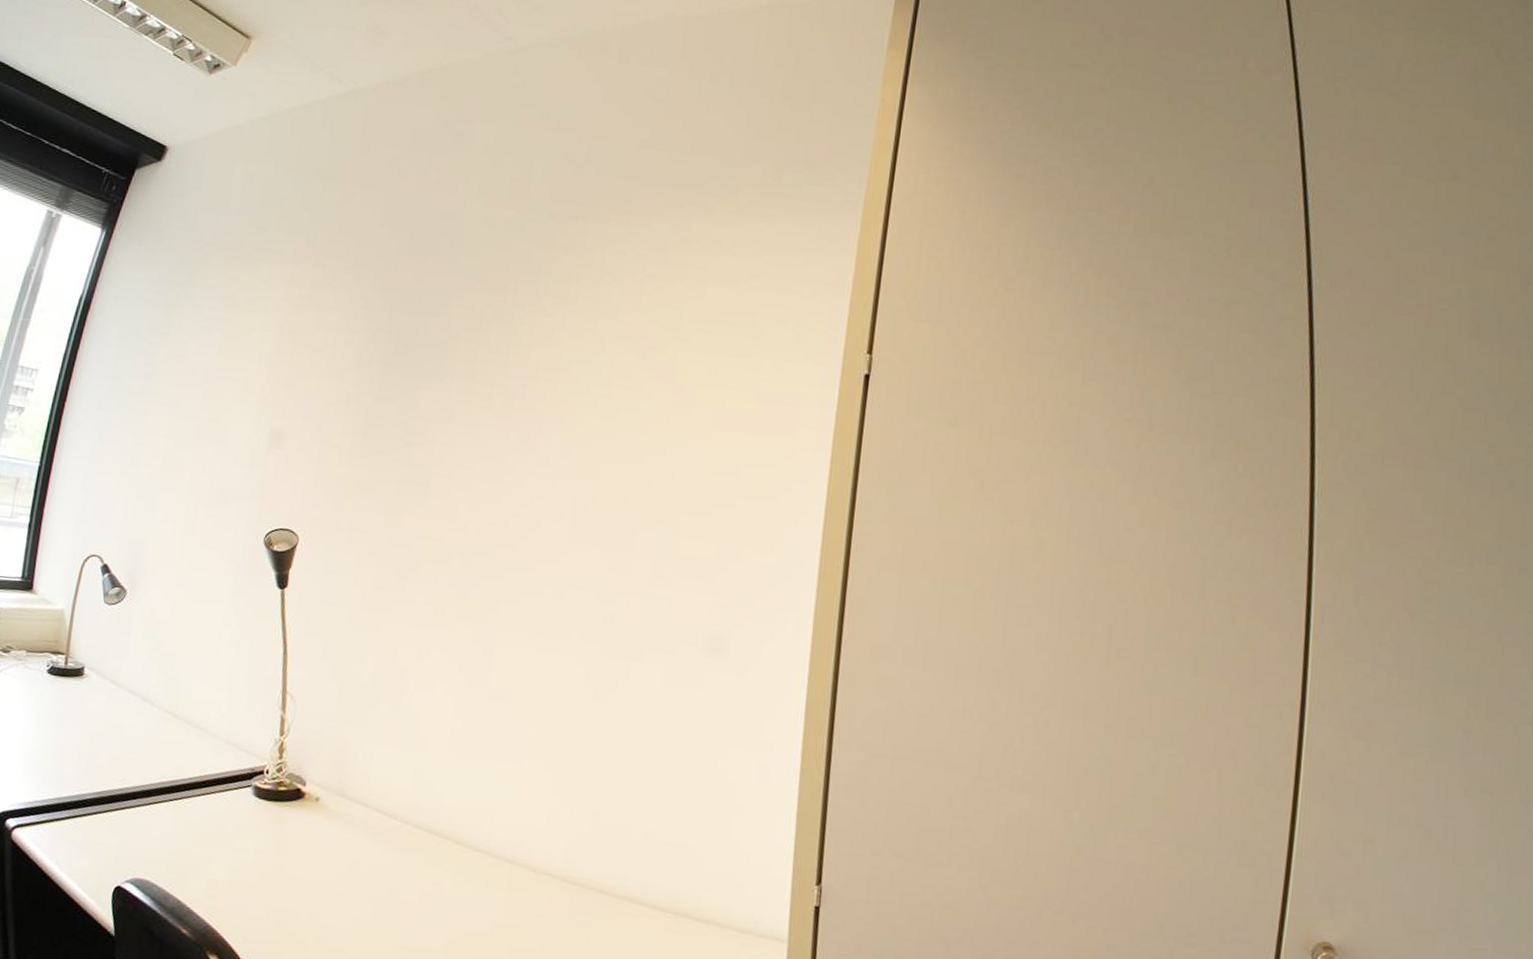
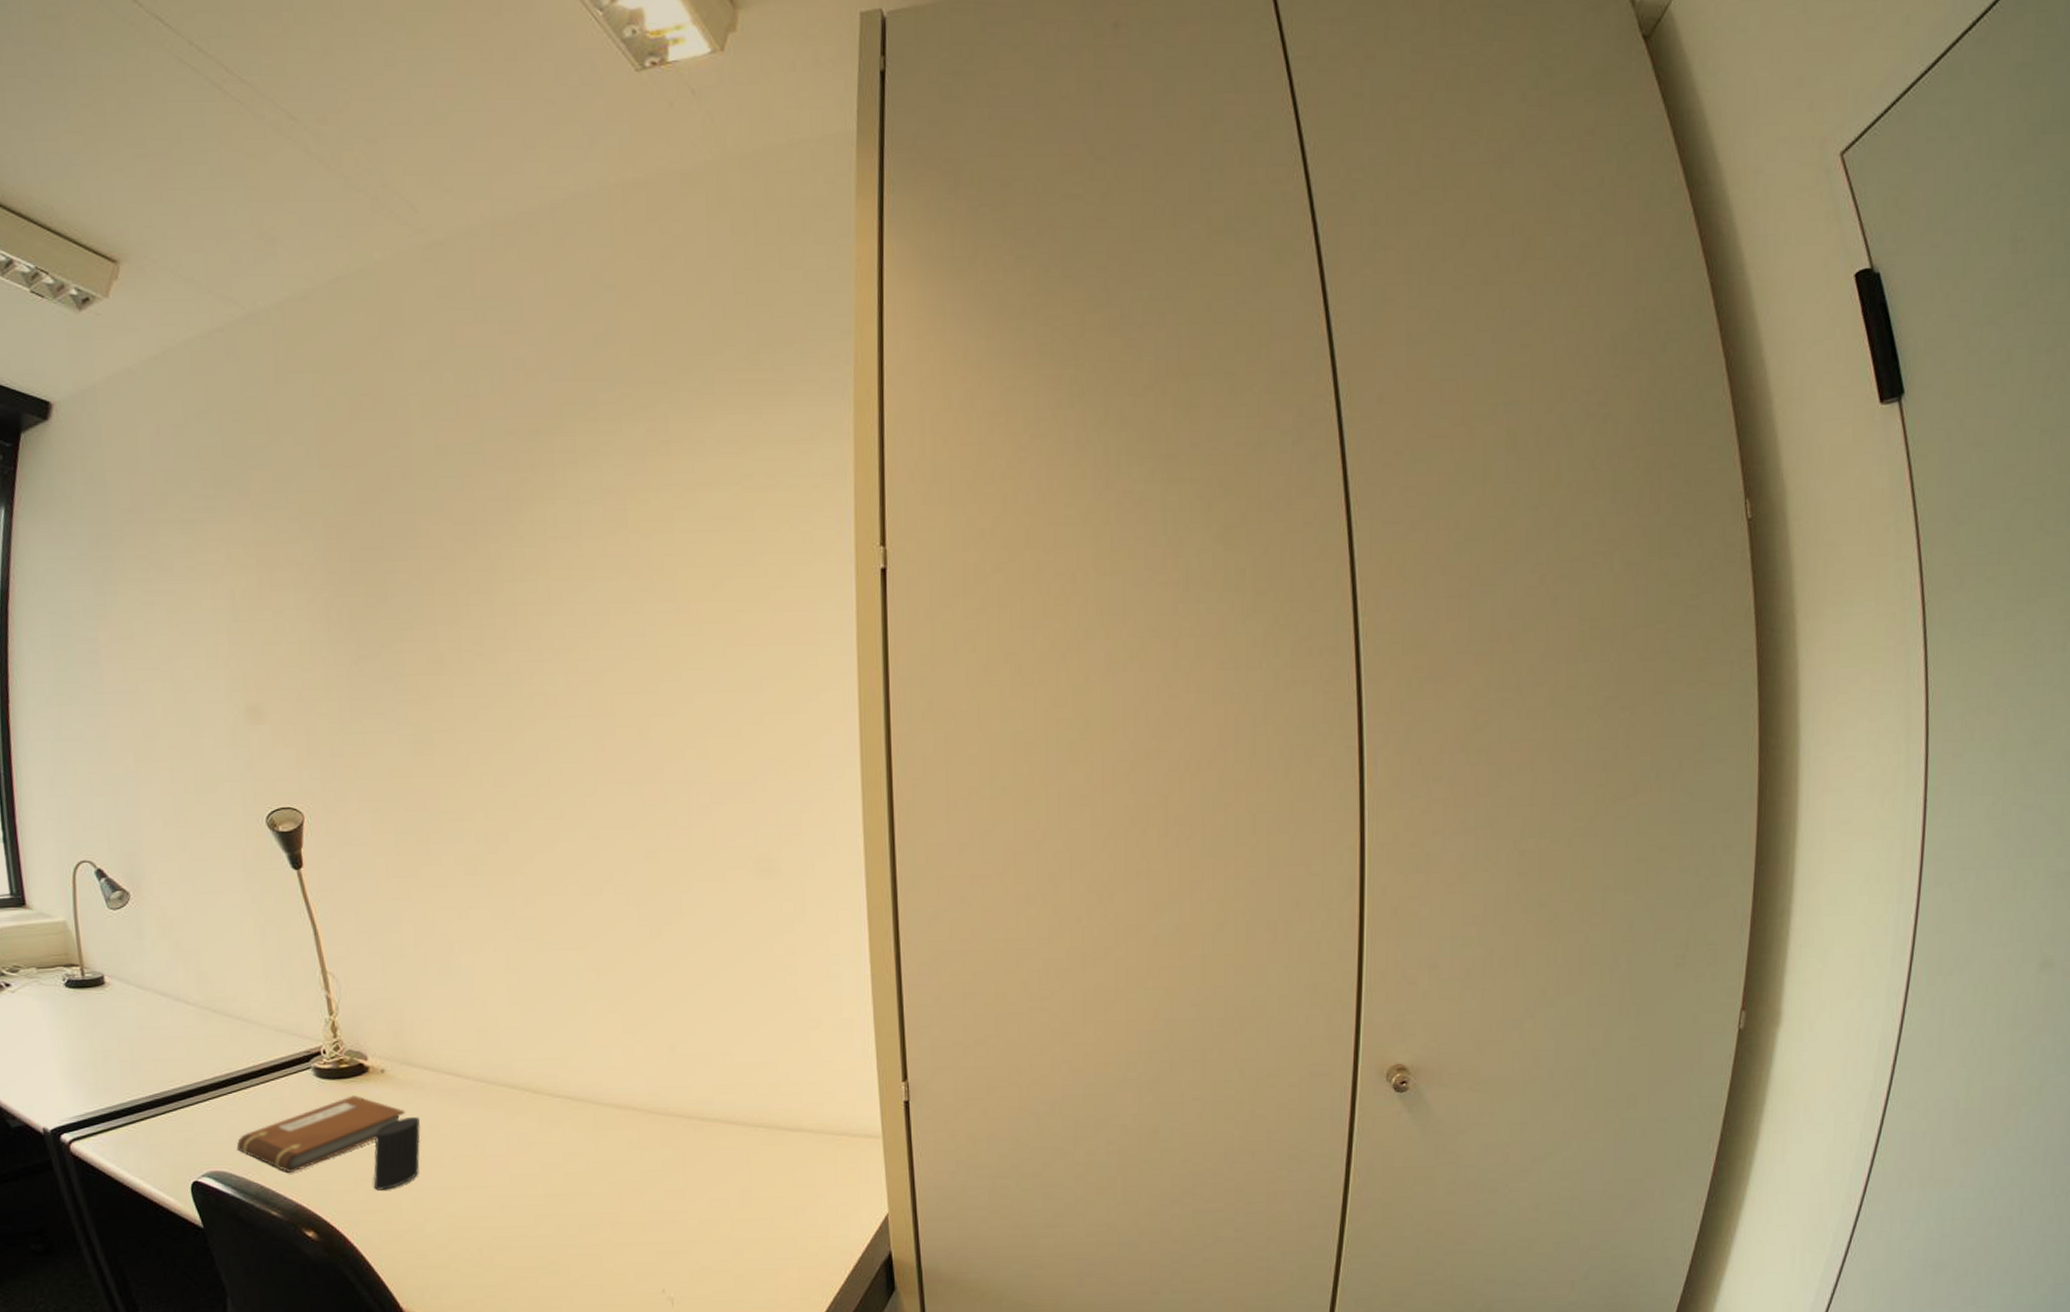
notebook: none [164,820,330,891] -> present [236,1095,405,1172]
cup: none [283,850,342,923] -> present [373,1117,421,1190]

